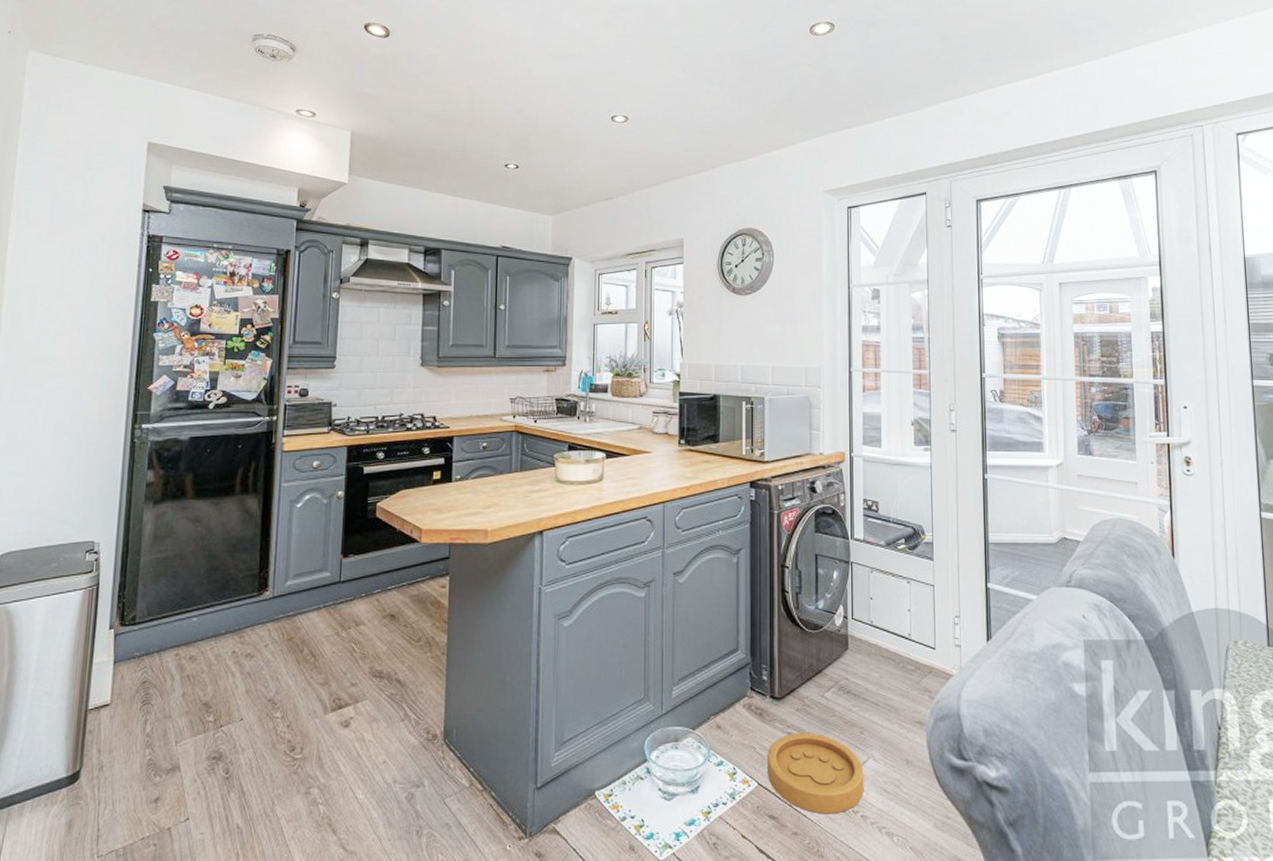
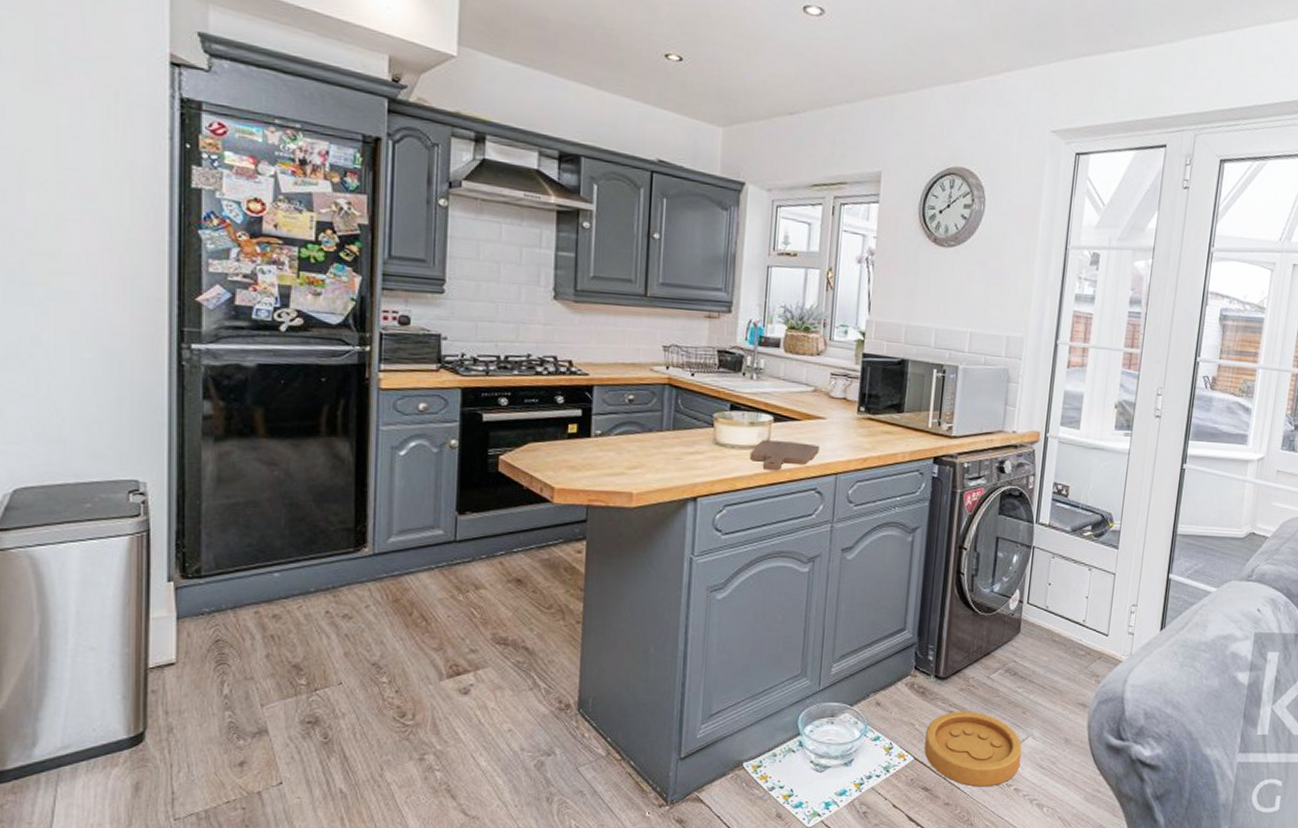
cutting board: none [587,475,647,503] -> present [749,440,820,471]

